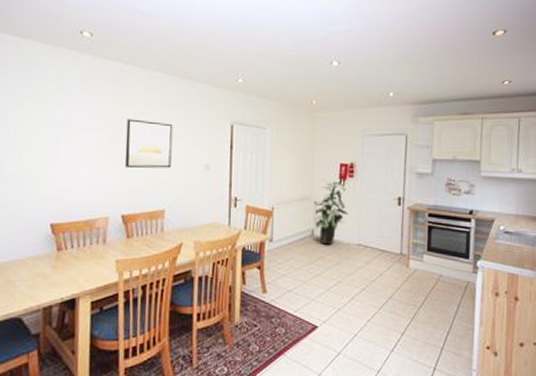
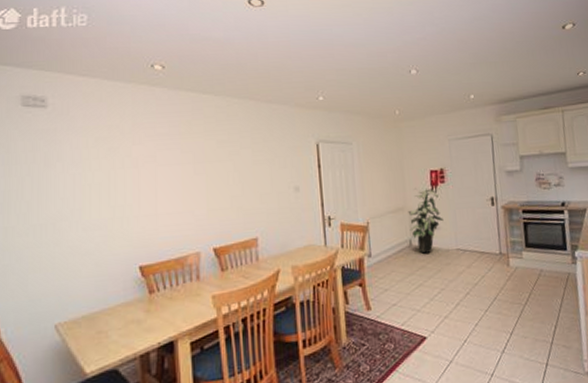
wall art: present [125,119,173,168] -> none [209,148,260,199]

